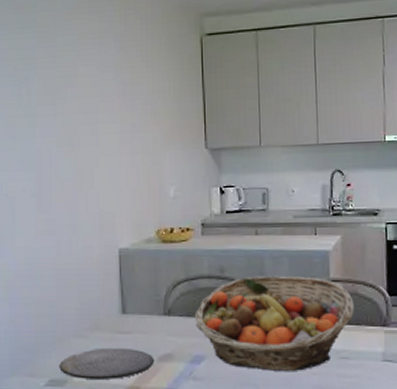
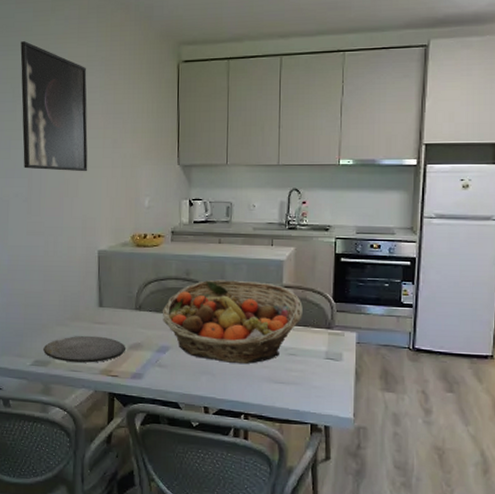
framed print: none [24,18,104,161] -> present [20,41,88,172]

